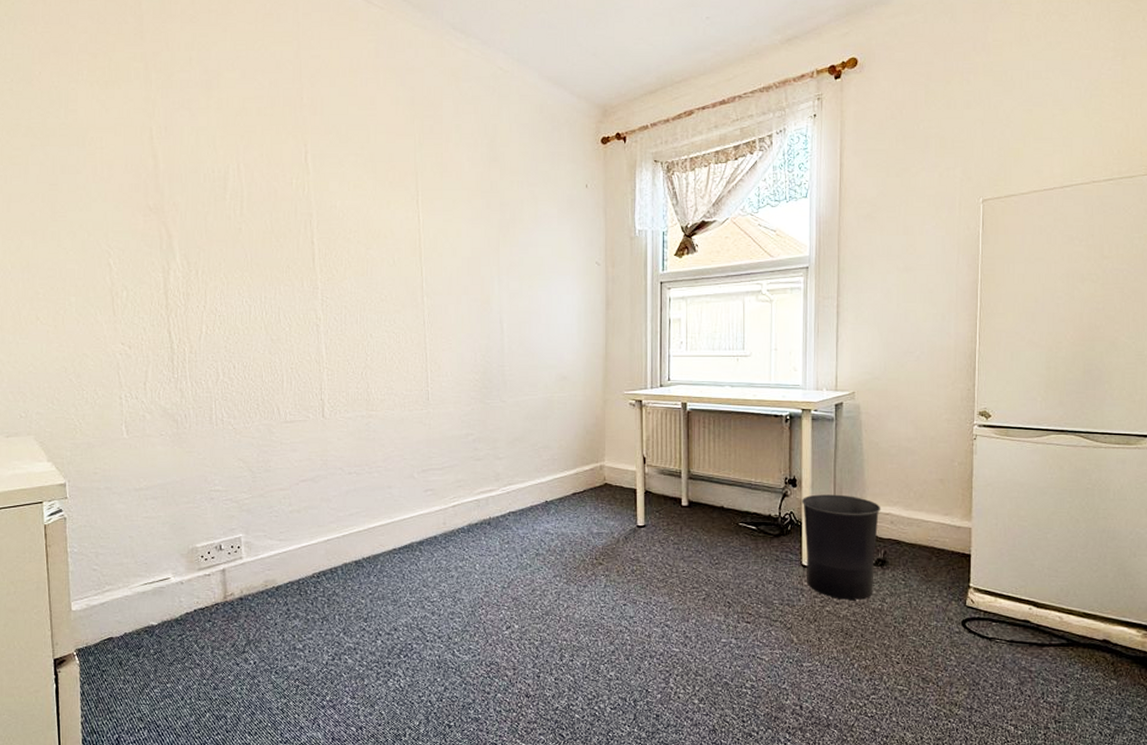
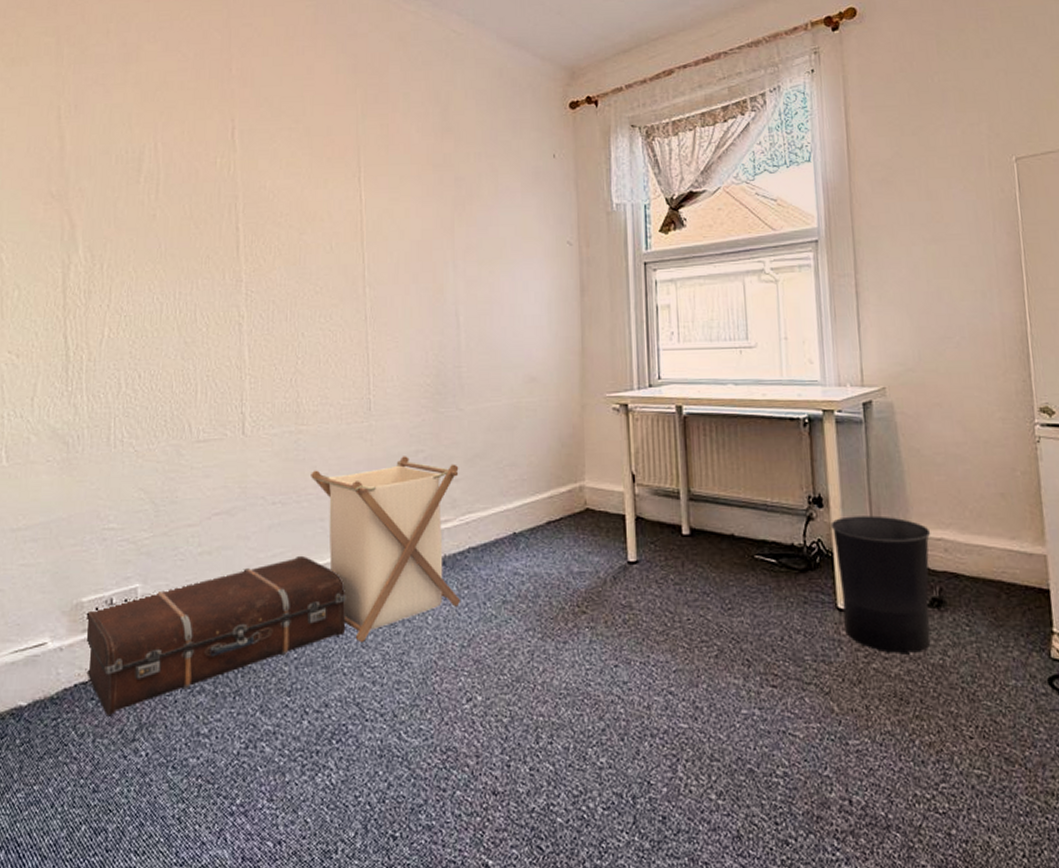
suitcase: none [200,515,411,634] -> present [84,555,347,717]
laundry basket: none [380,438,502,582] -> present [311,456,460,642]

